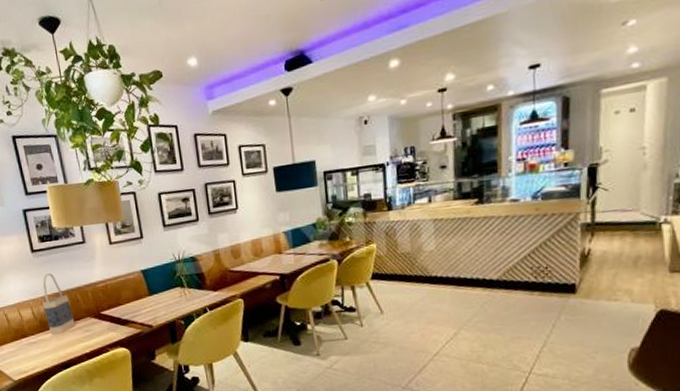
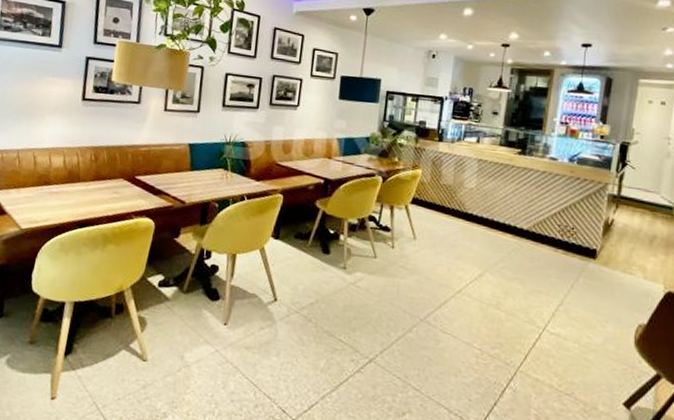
bag: present [42,273,76,336] -> none [76,124,107,191]

